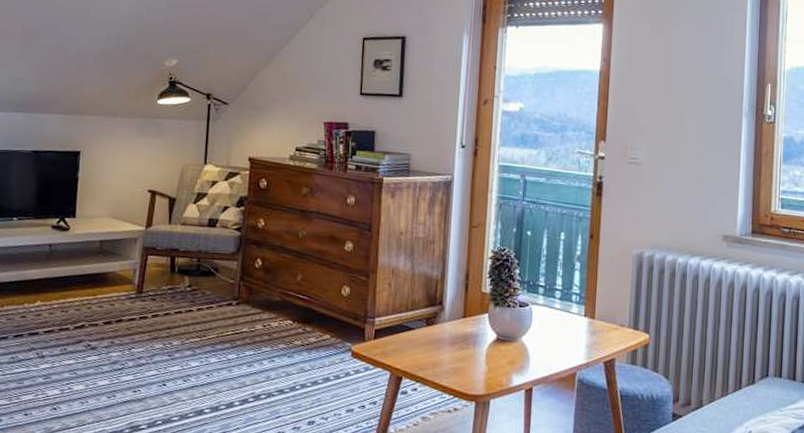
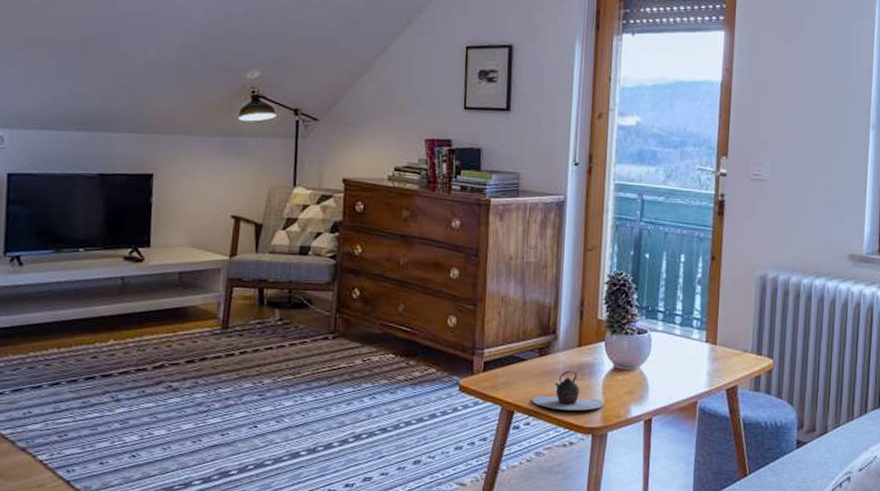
teapot: none [419,340,487,379] -> present [532,370,604,411]

